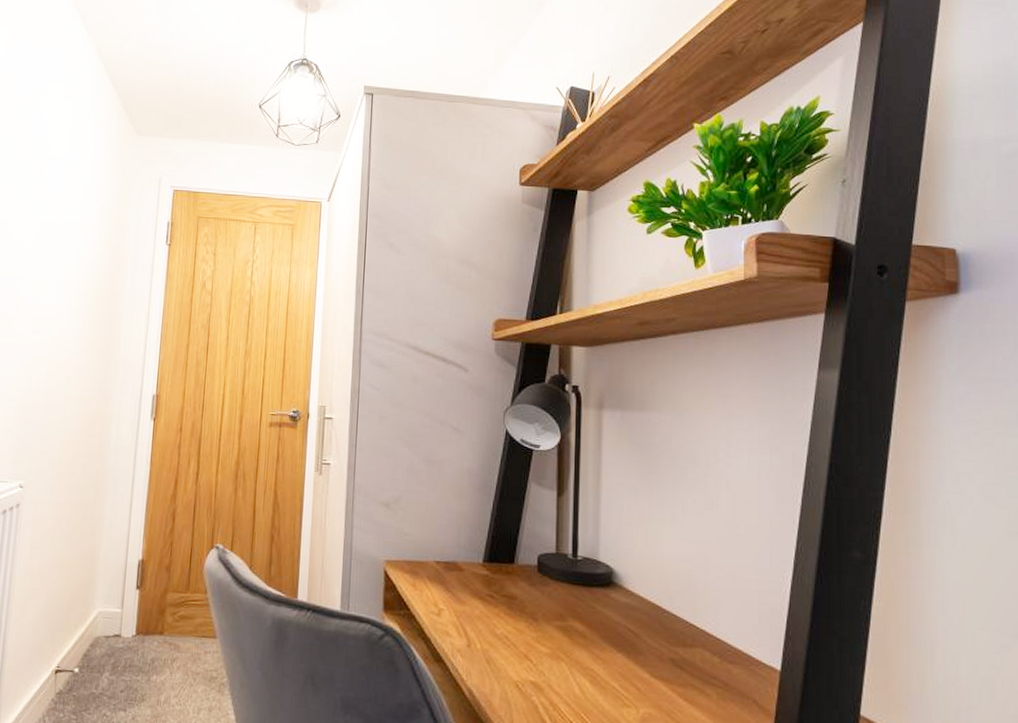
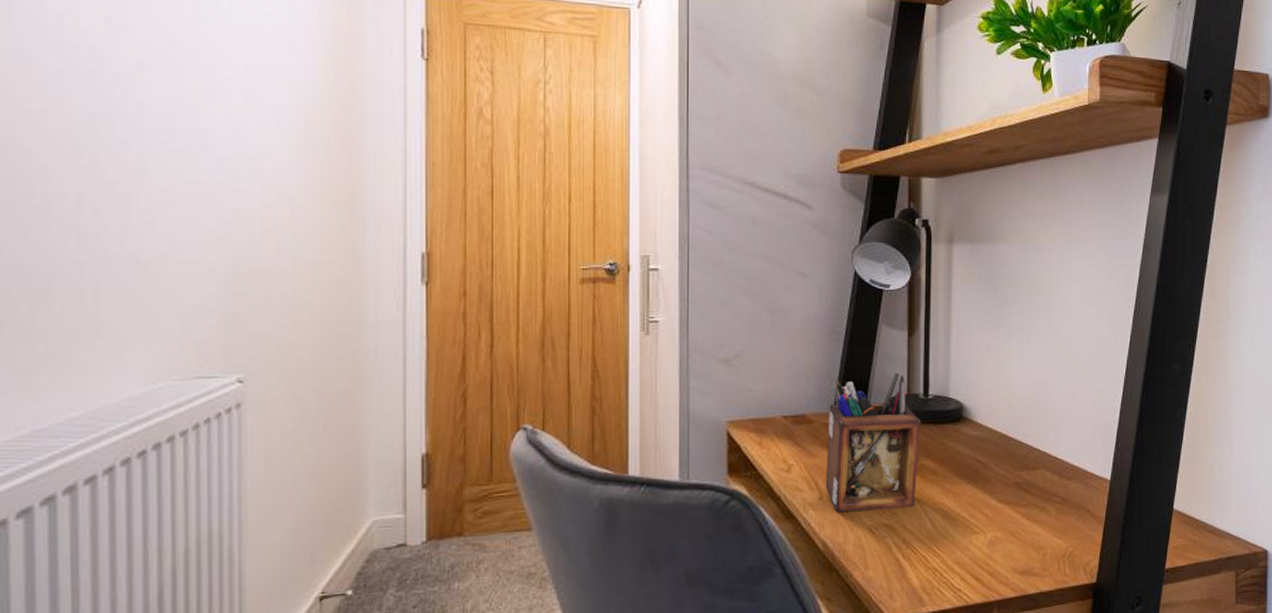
desk organizer: none [473,530,569,668] -> present [825,372,921,513]

